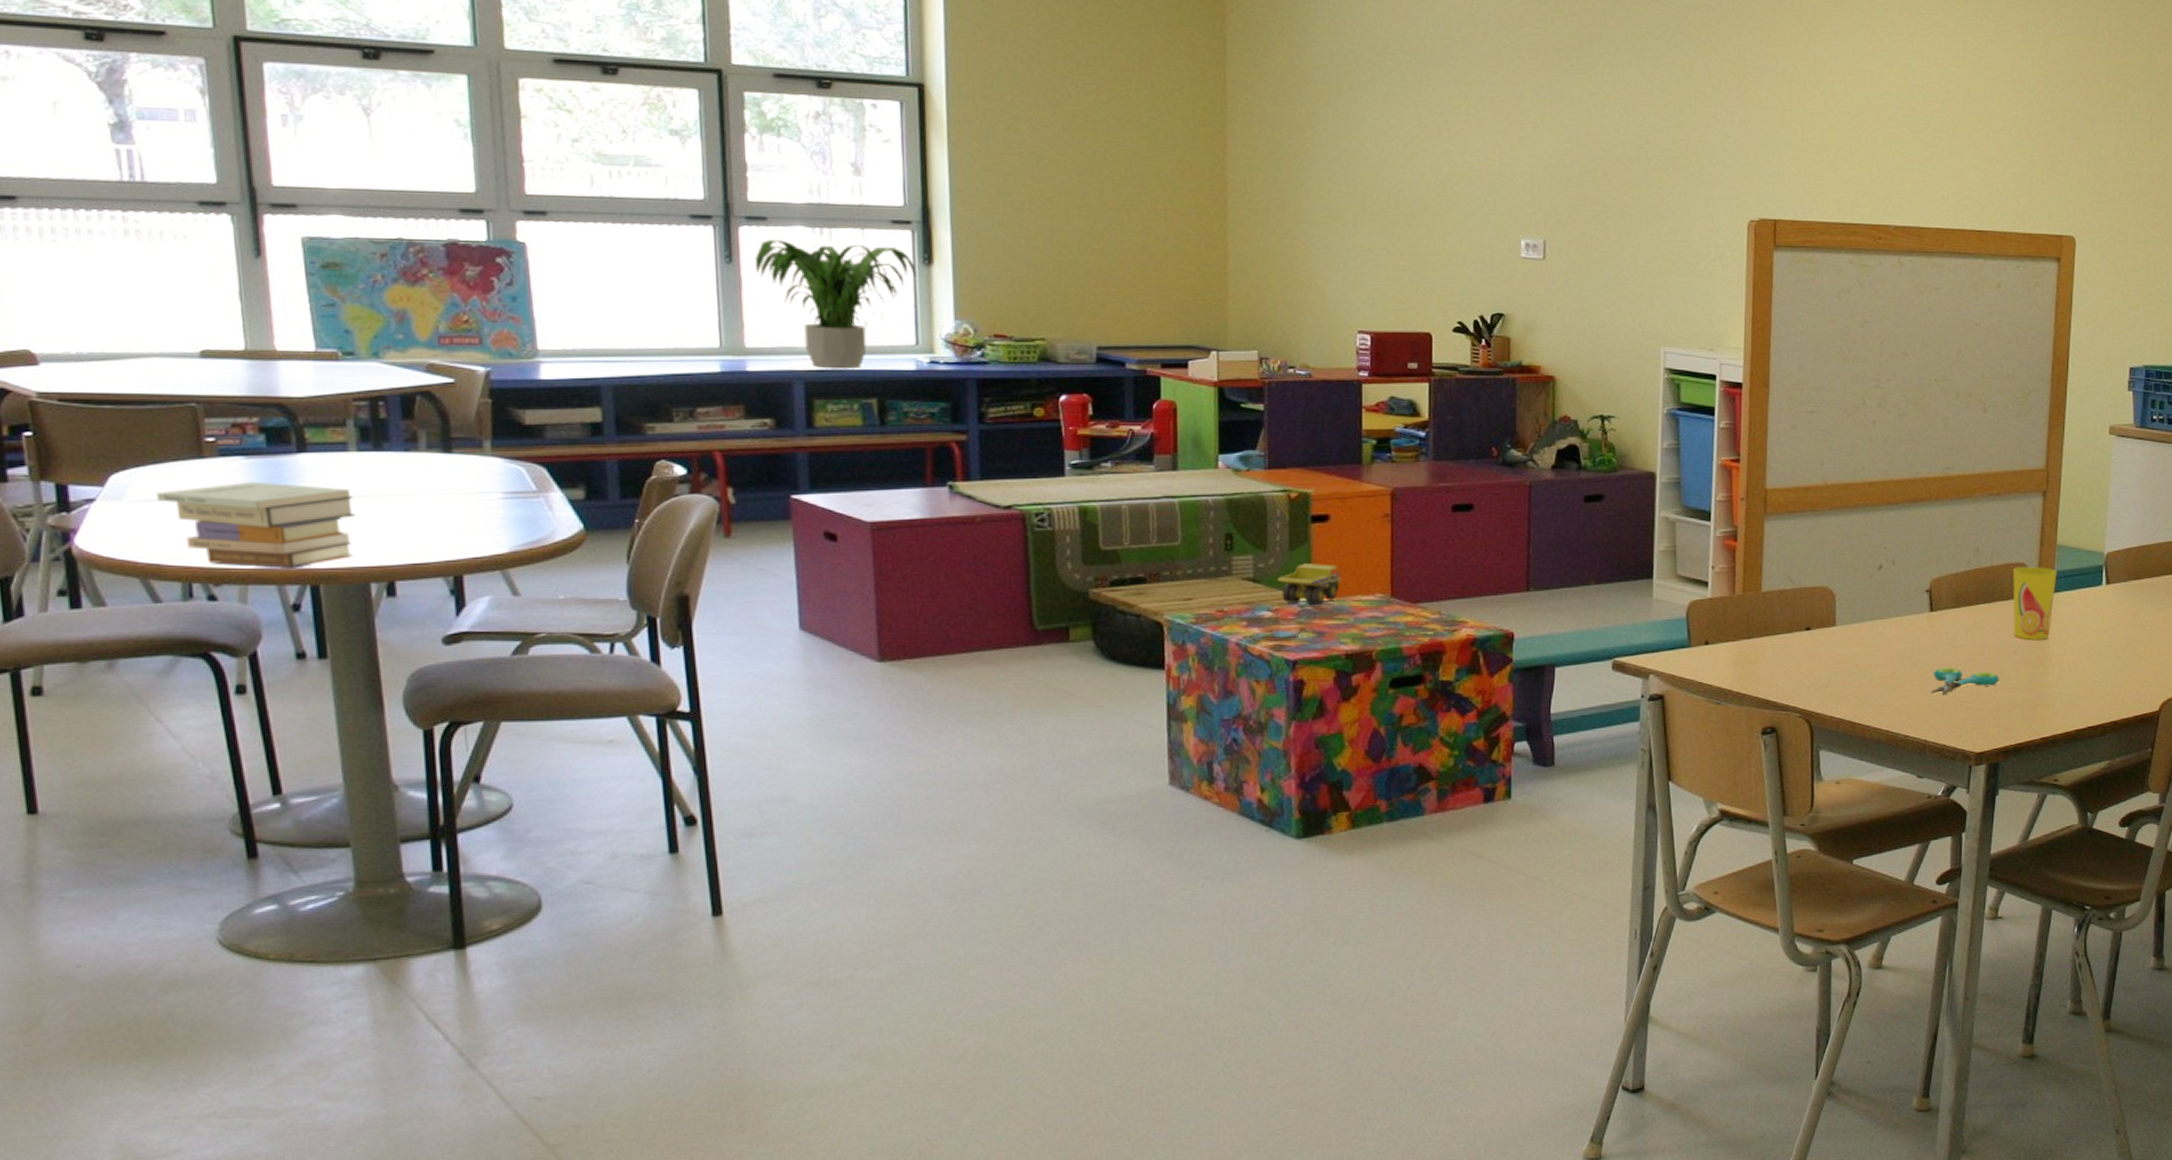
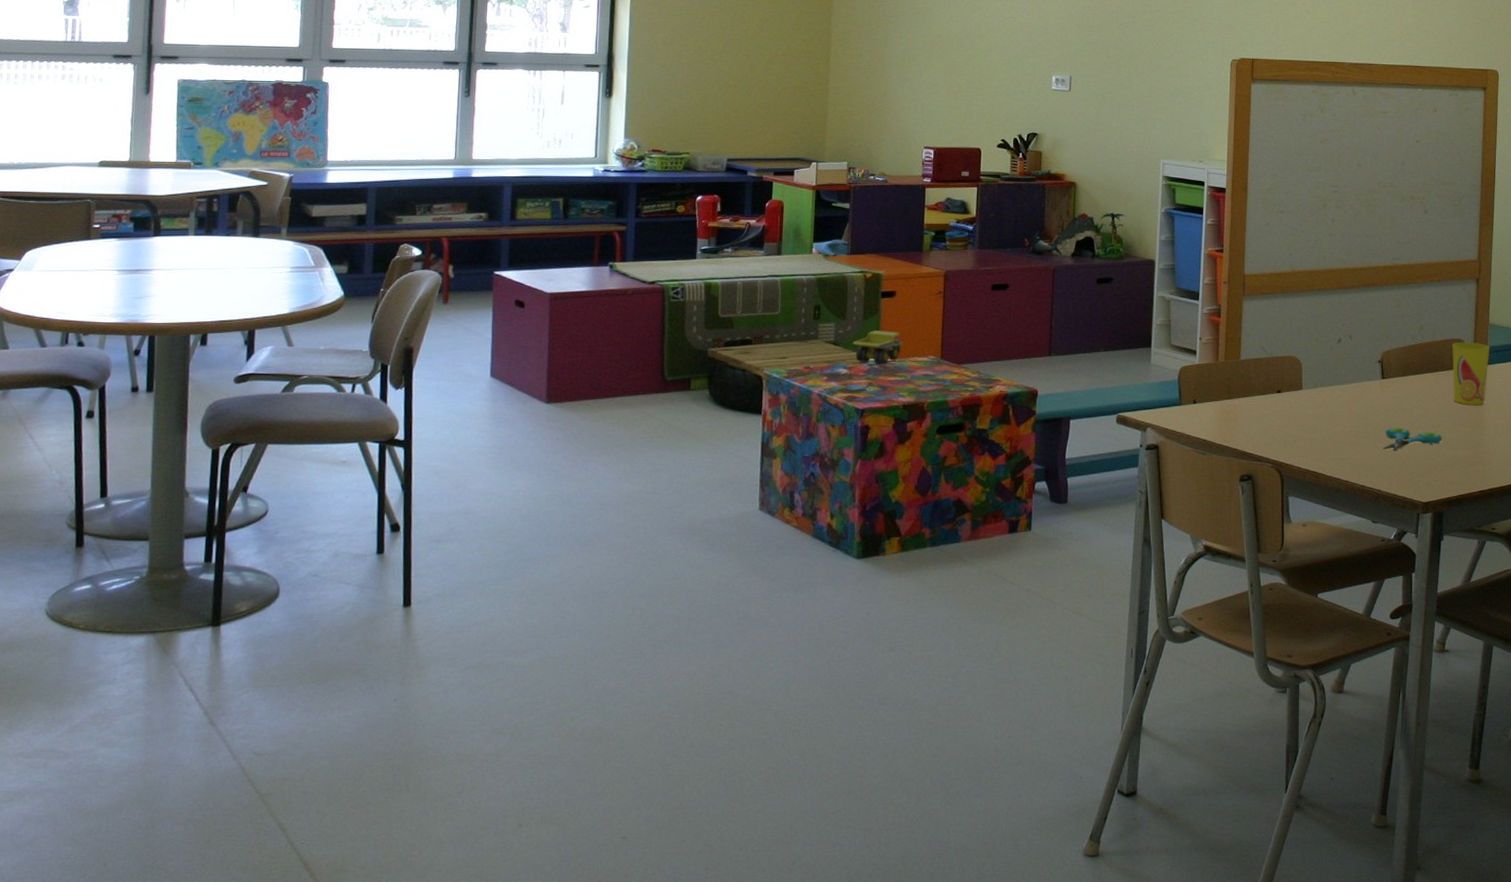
books: present [155,481,356,568] -> none [54,257,187,323]
potted plant: present [755,240,917,368] -> none [486,80,600,175]

